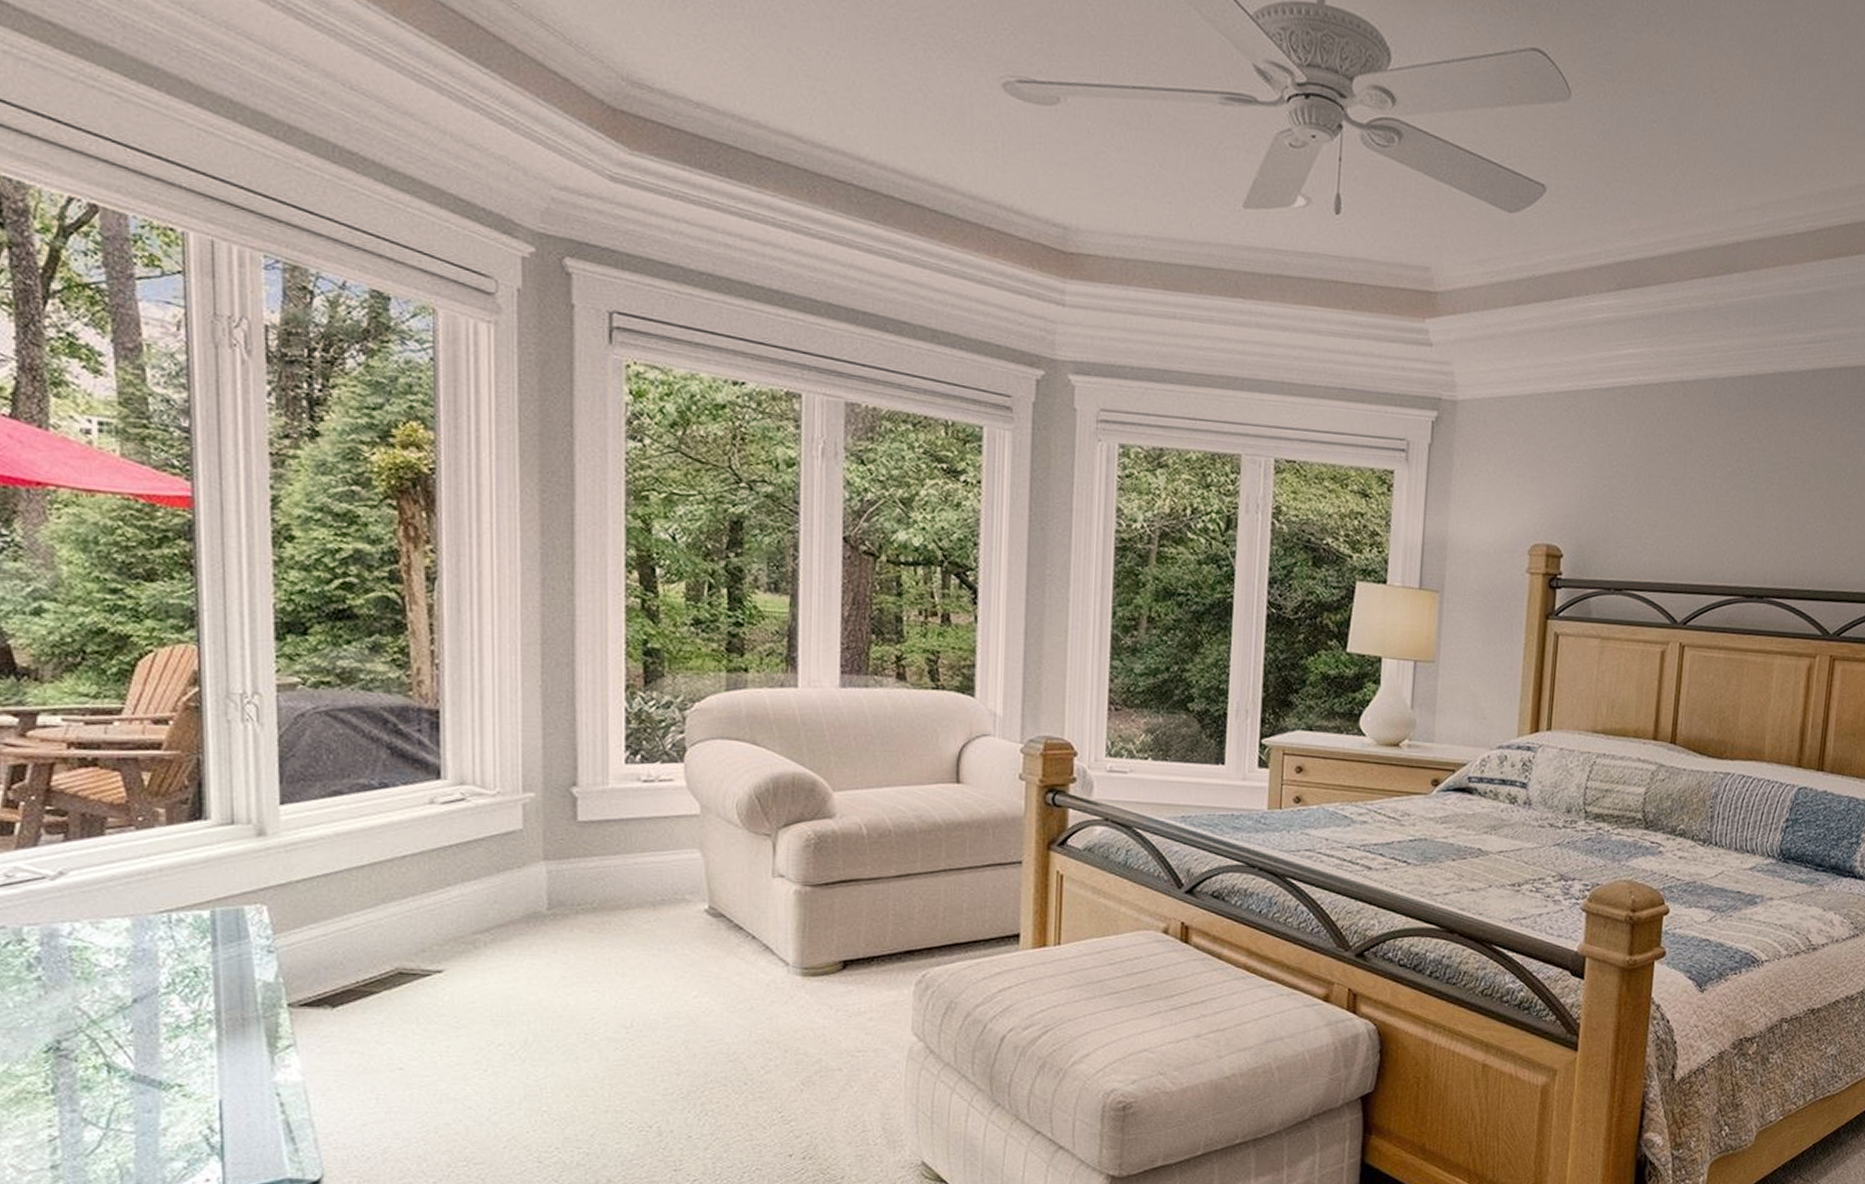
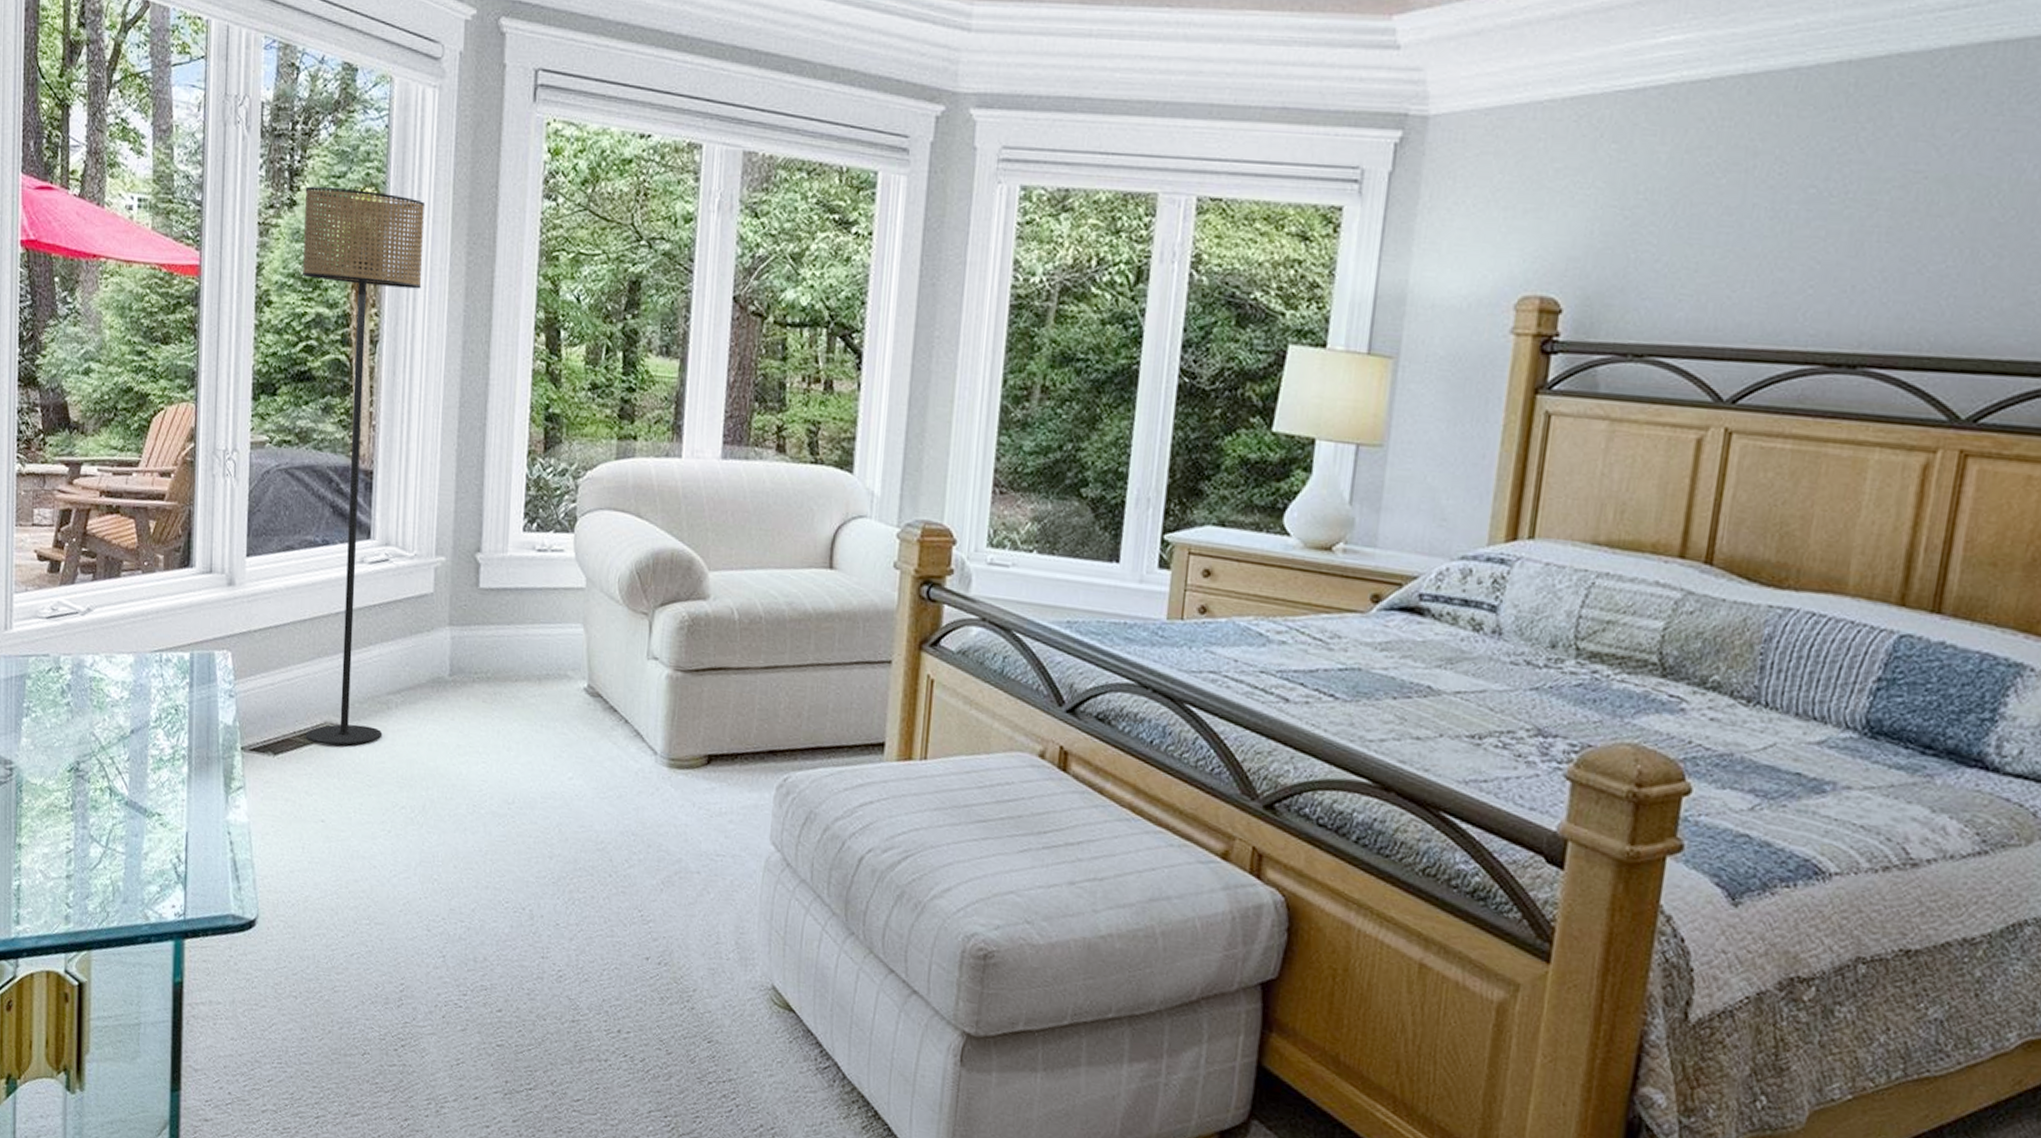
floor lamp: none [330,417,487,991] -> present [303,186,426,746]

